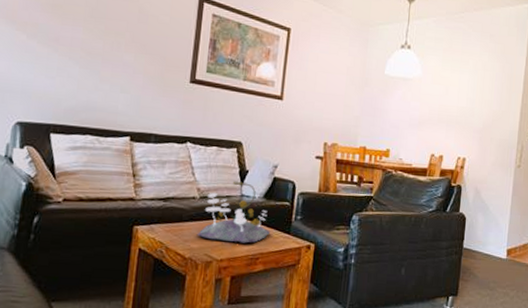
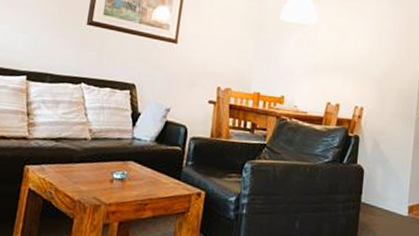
plant: present [197,181,271,243] -> none [86,123,161,188]

